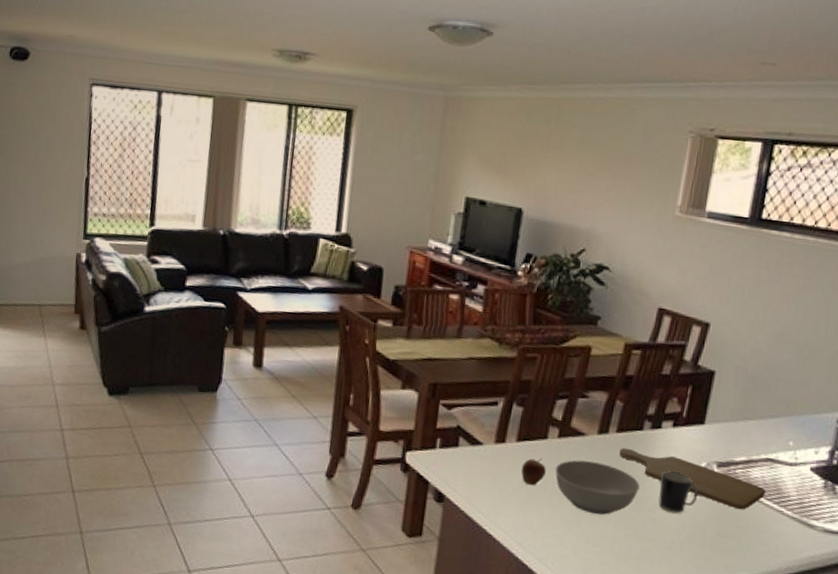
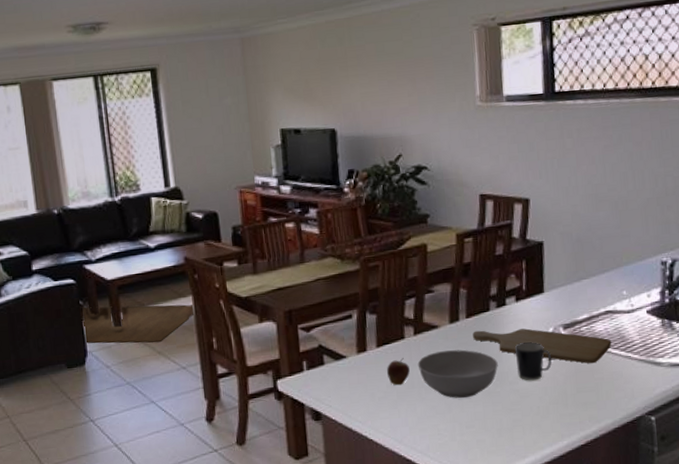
area rug: none [222,333,338,386] -> present [81,304,194,343]

